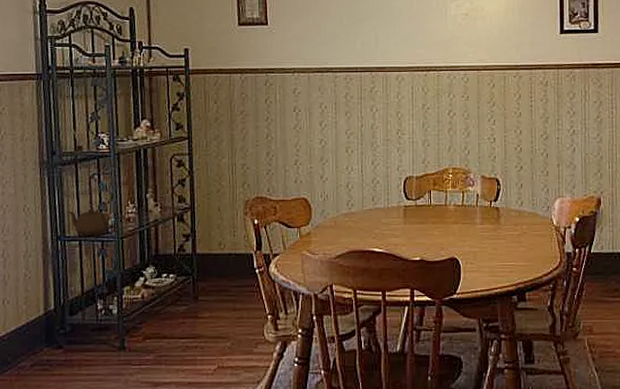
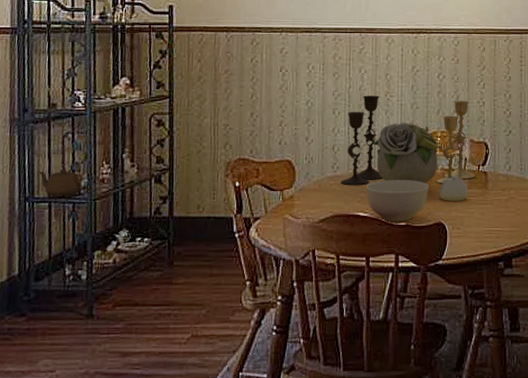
candlestick: none [355,133,396,222] -> present [341,95,382,185]
bowl: none [380,216,443,257] -> present [366,180,430,221]
flower arrangement: none [387,159,455,219] -> present [374,122,444,183]
candlestick: none [449,137,488,220] -> present [436,100,476,184]
sugar bowl: none [451,211,481,237] -> present [438,175,469,201]

